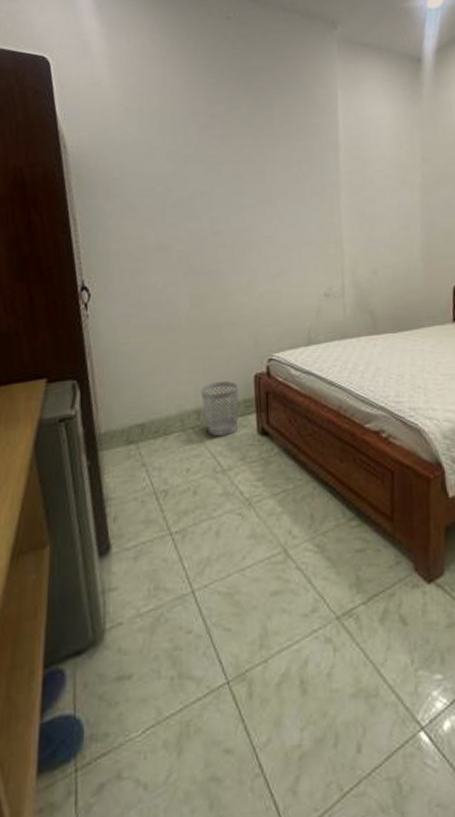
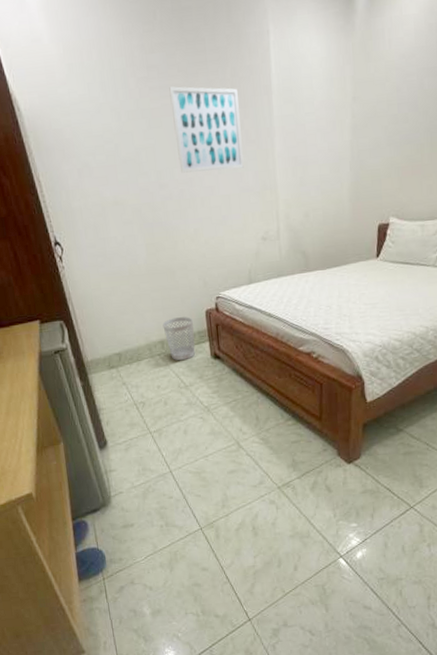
wall art: none [231,136,307,221] -> present [169,86,244,173]

